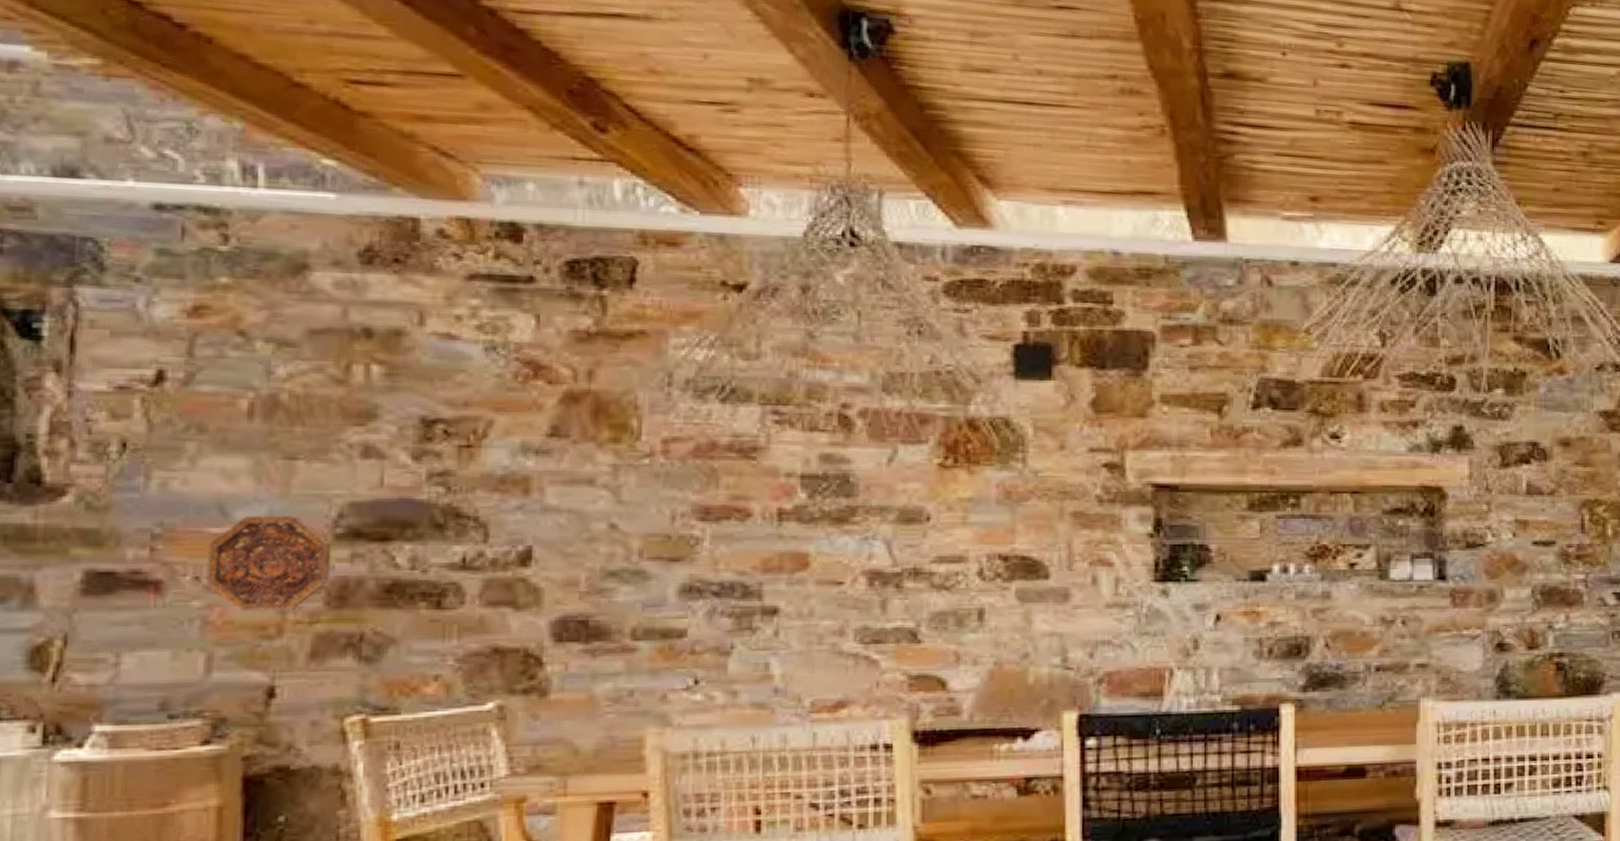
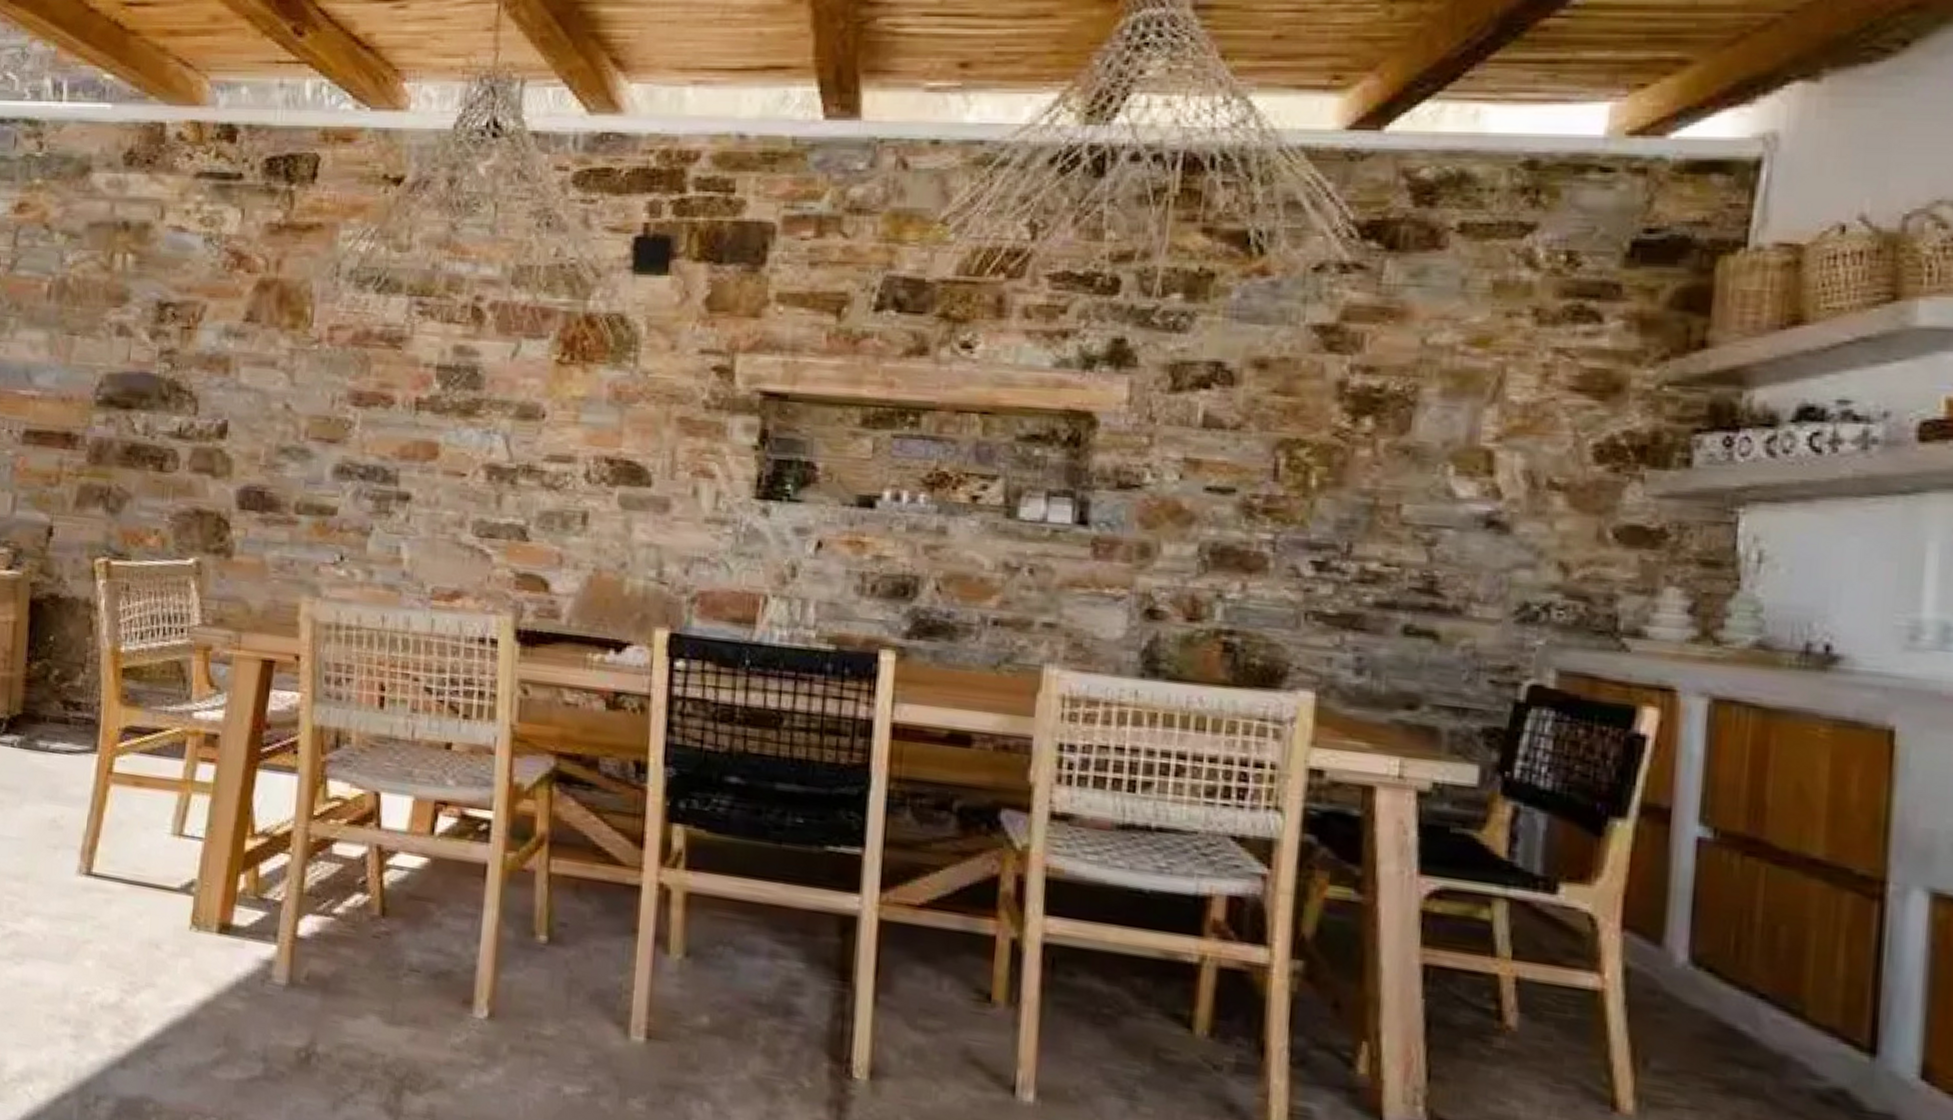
decorative platter: present [206,515,330,612] -> none [15,381,93,464]

